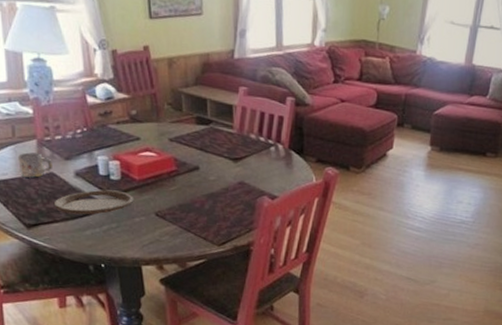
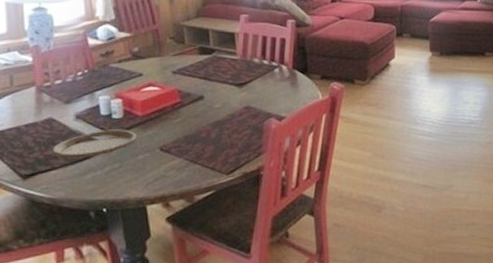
mug: present [18,152,52,178] -> none [16,100,52,126]

